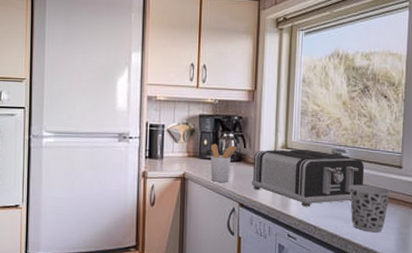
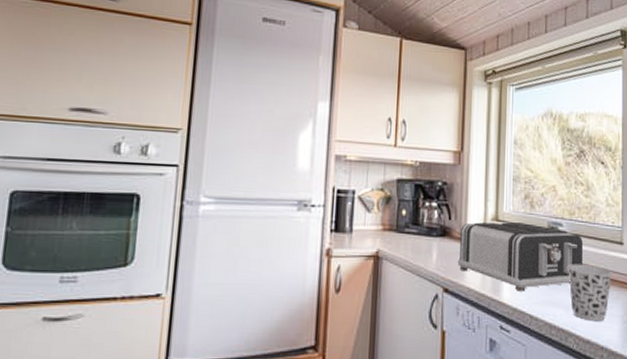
utensil holder: present [210,143,237,182] -> none [409,214,441,262]

